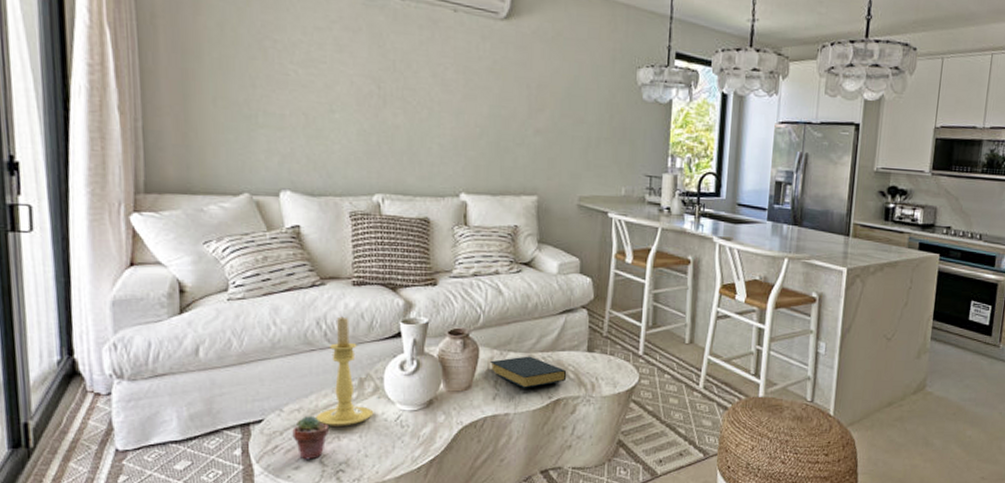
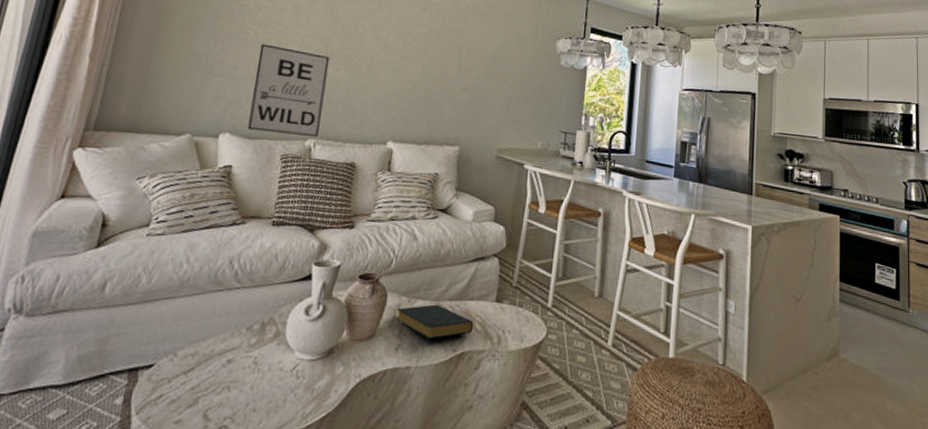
potted succulent: present [292,416,328,460] -> none [180,362,221,413]
wall art: none [305,87,385,191] -> present [247,44,330,137]
candle holder: present [316,316,374,426] -> none [209,256,271,375]

